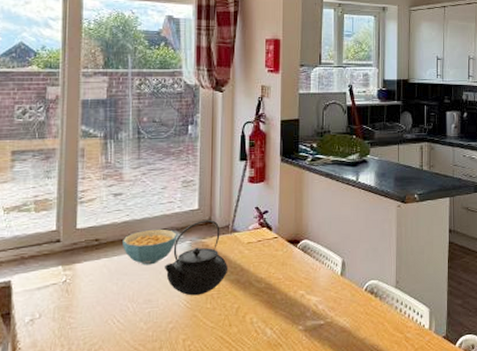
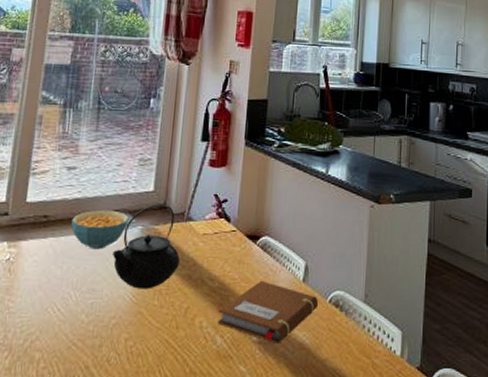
notebook: none [267,277,356,330] -> present [218,280,319,344]

